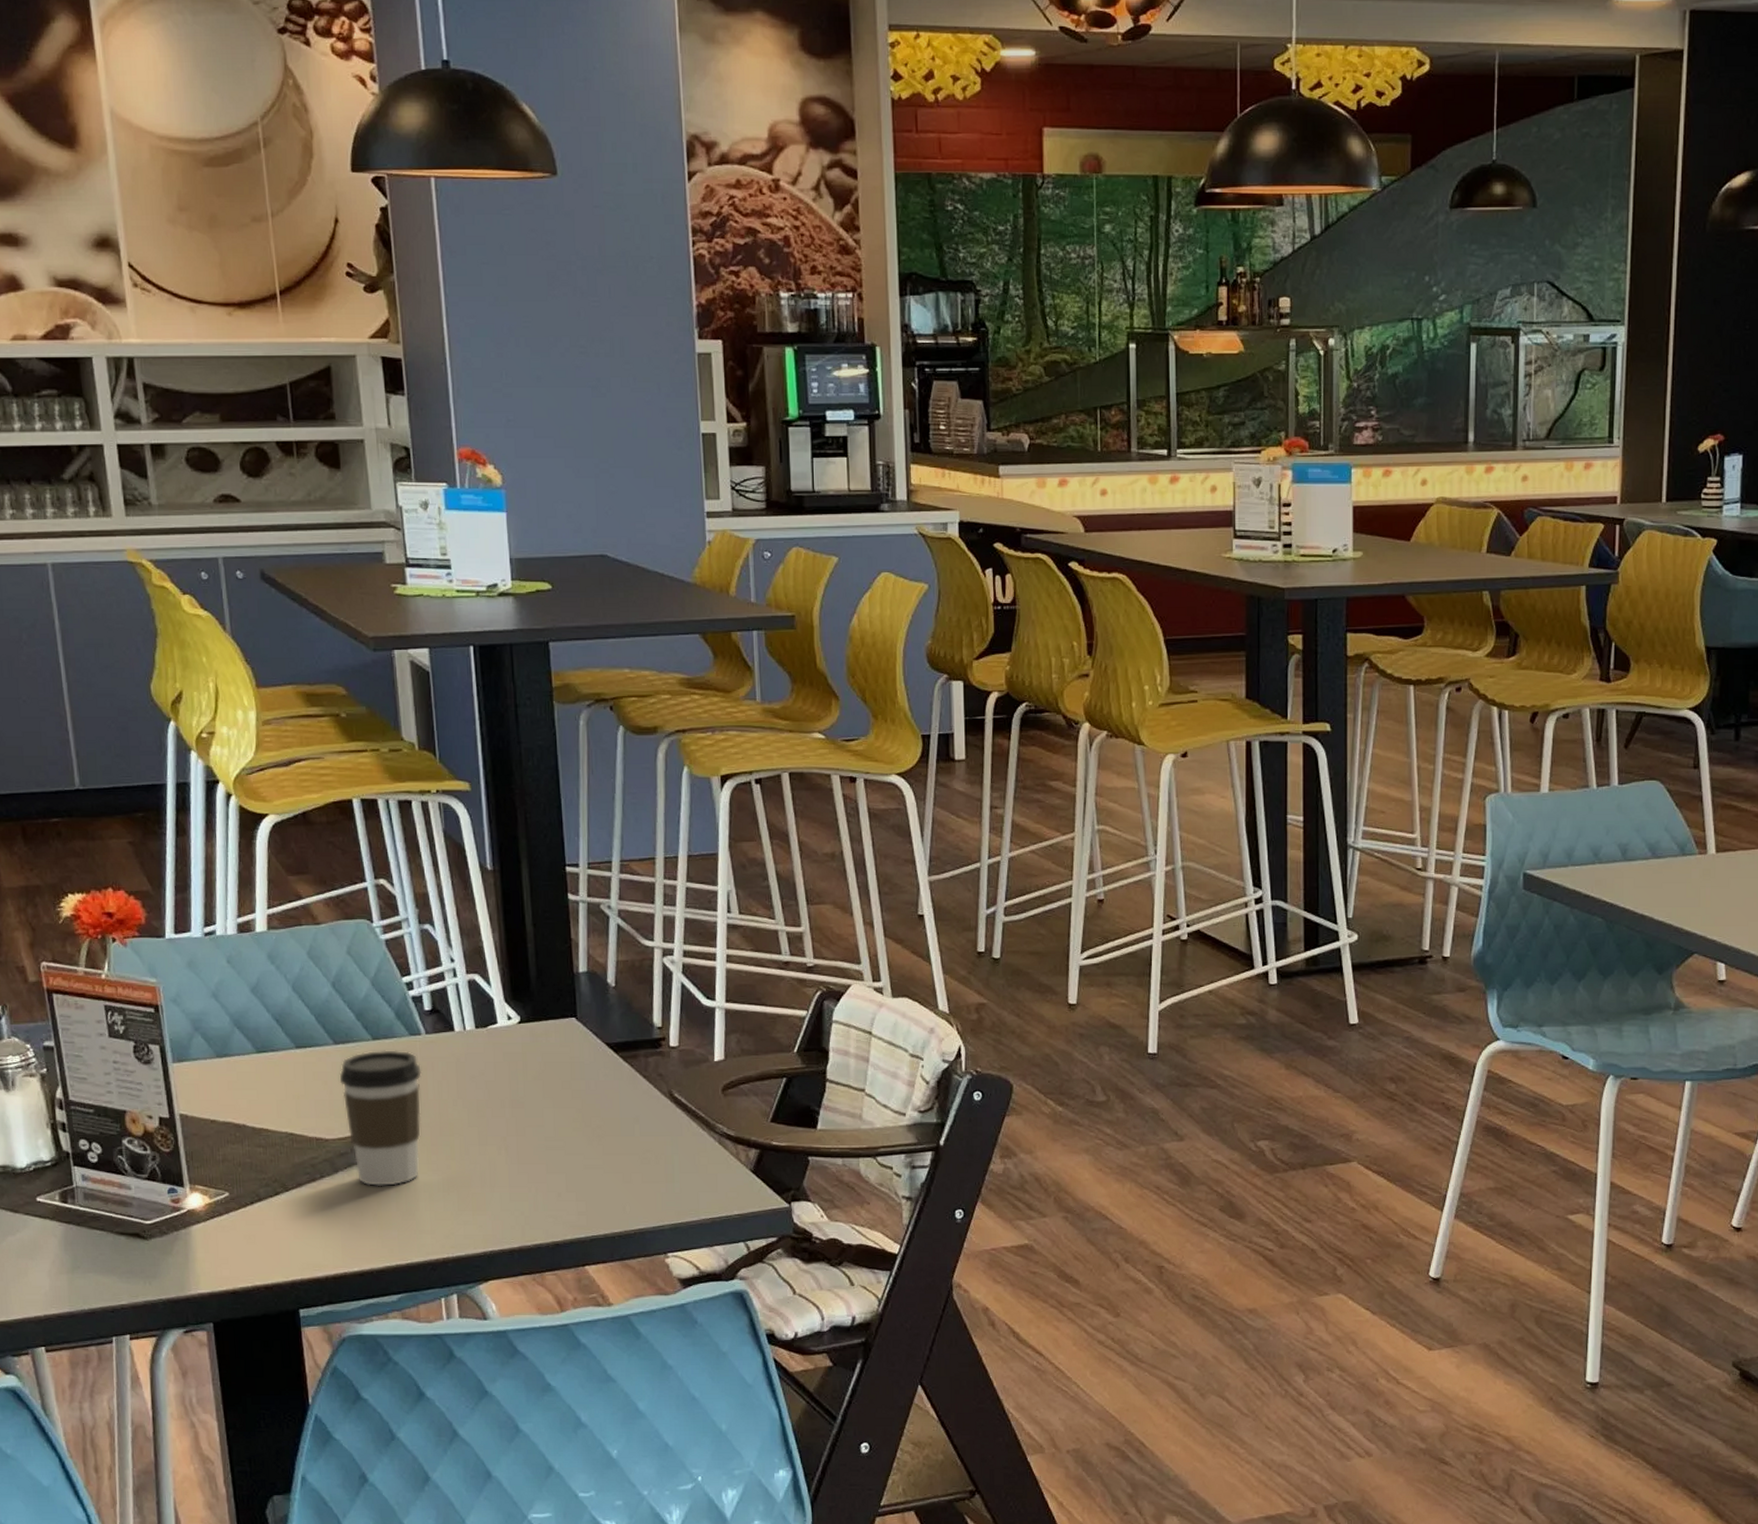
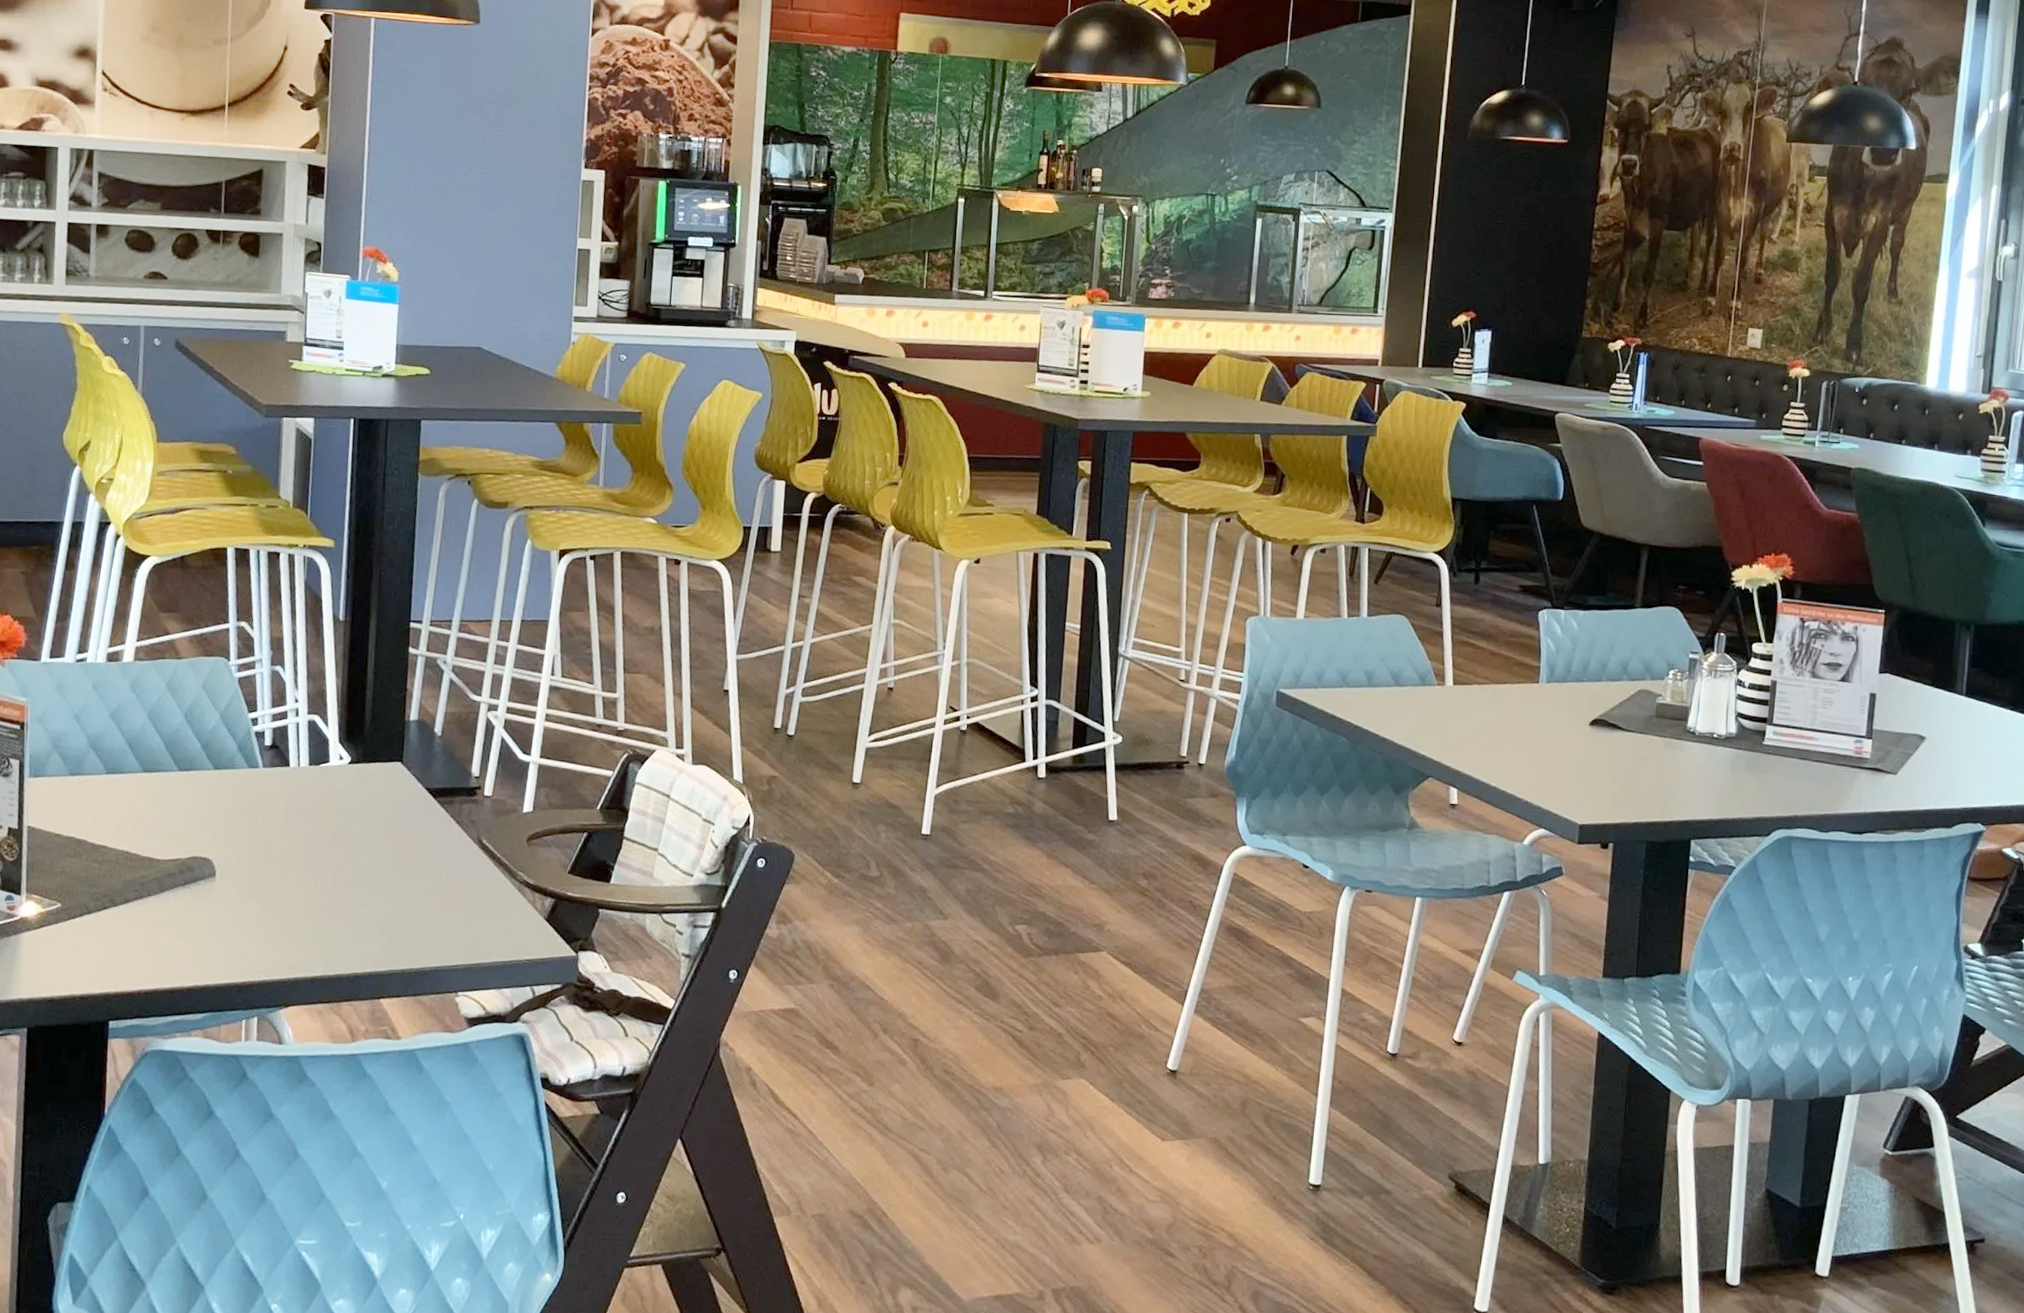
coffee cup: present [339,1050,422,1186] -> none [178,779,254,909]

